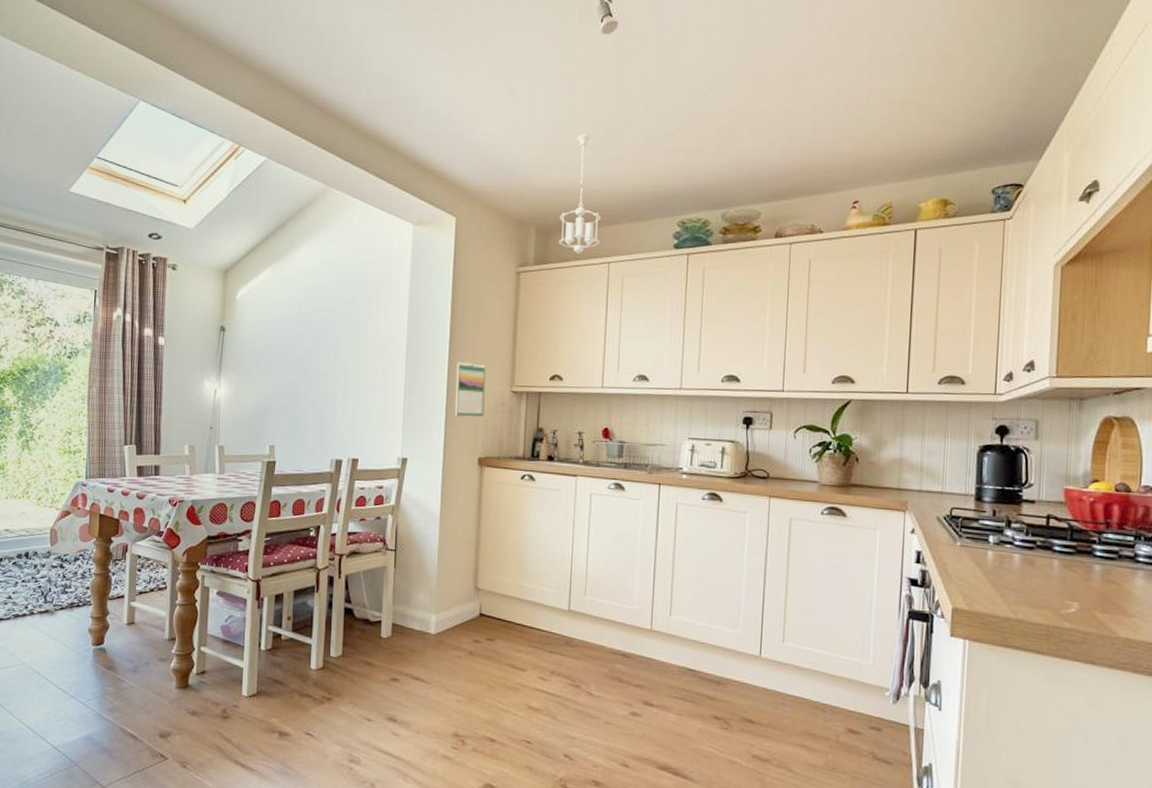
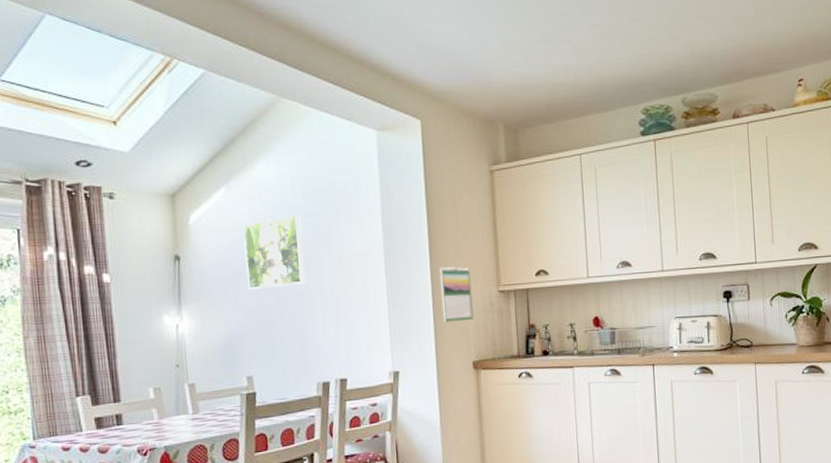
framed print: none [280,298,335,365] -> present [243,214,305,290]
pendant light: present [559,134,601,254] -> none [526,28,570,148]

